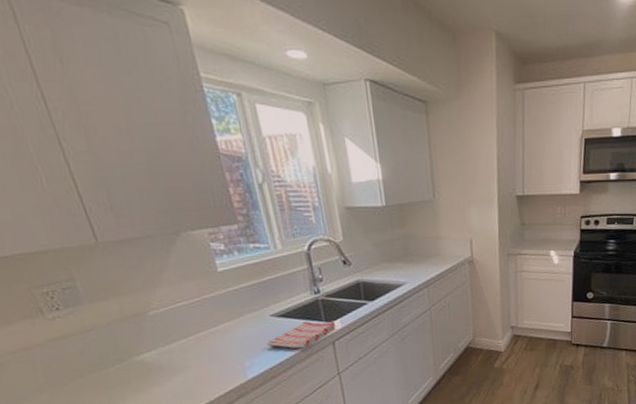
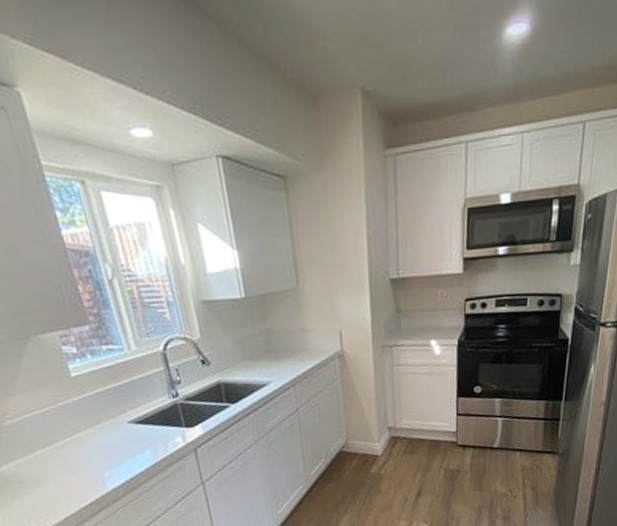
dish towel: present [267,321,335,349] -> none [126,426,197,458]

